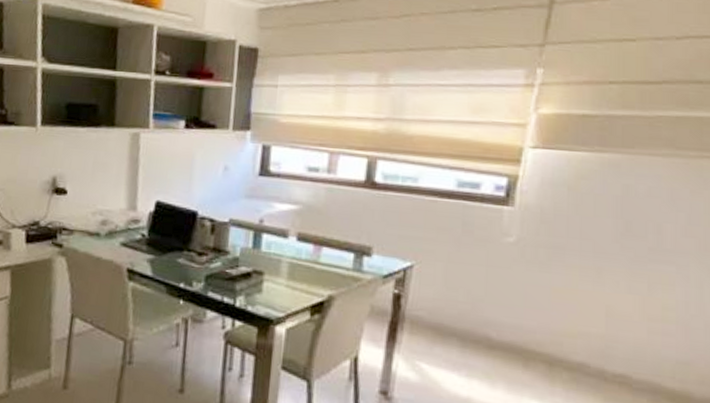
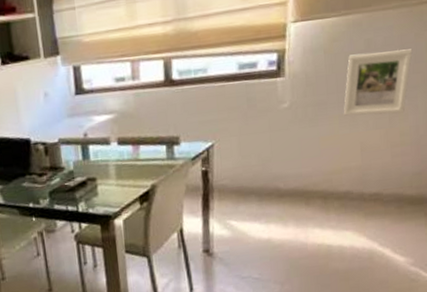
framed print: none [586,198,686,282] -> present [343,49,413,116]

